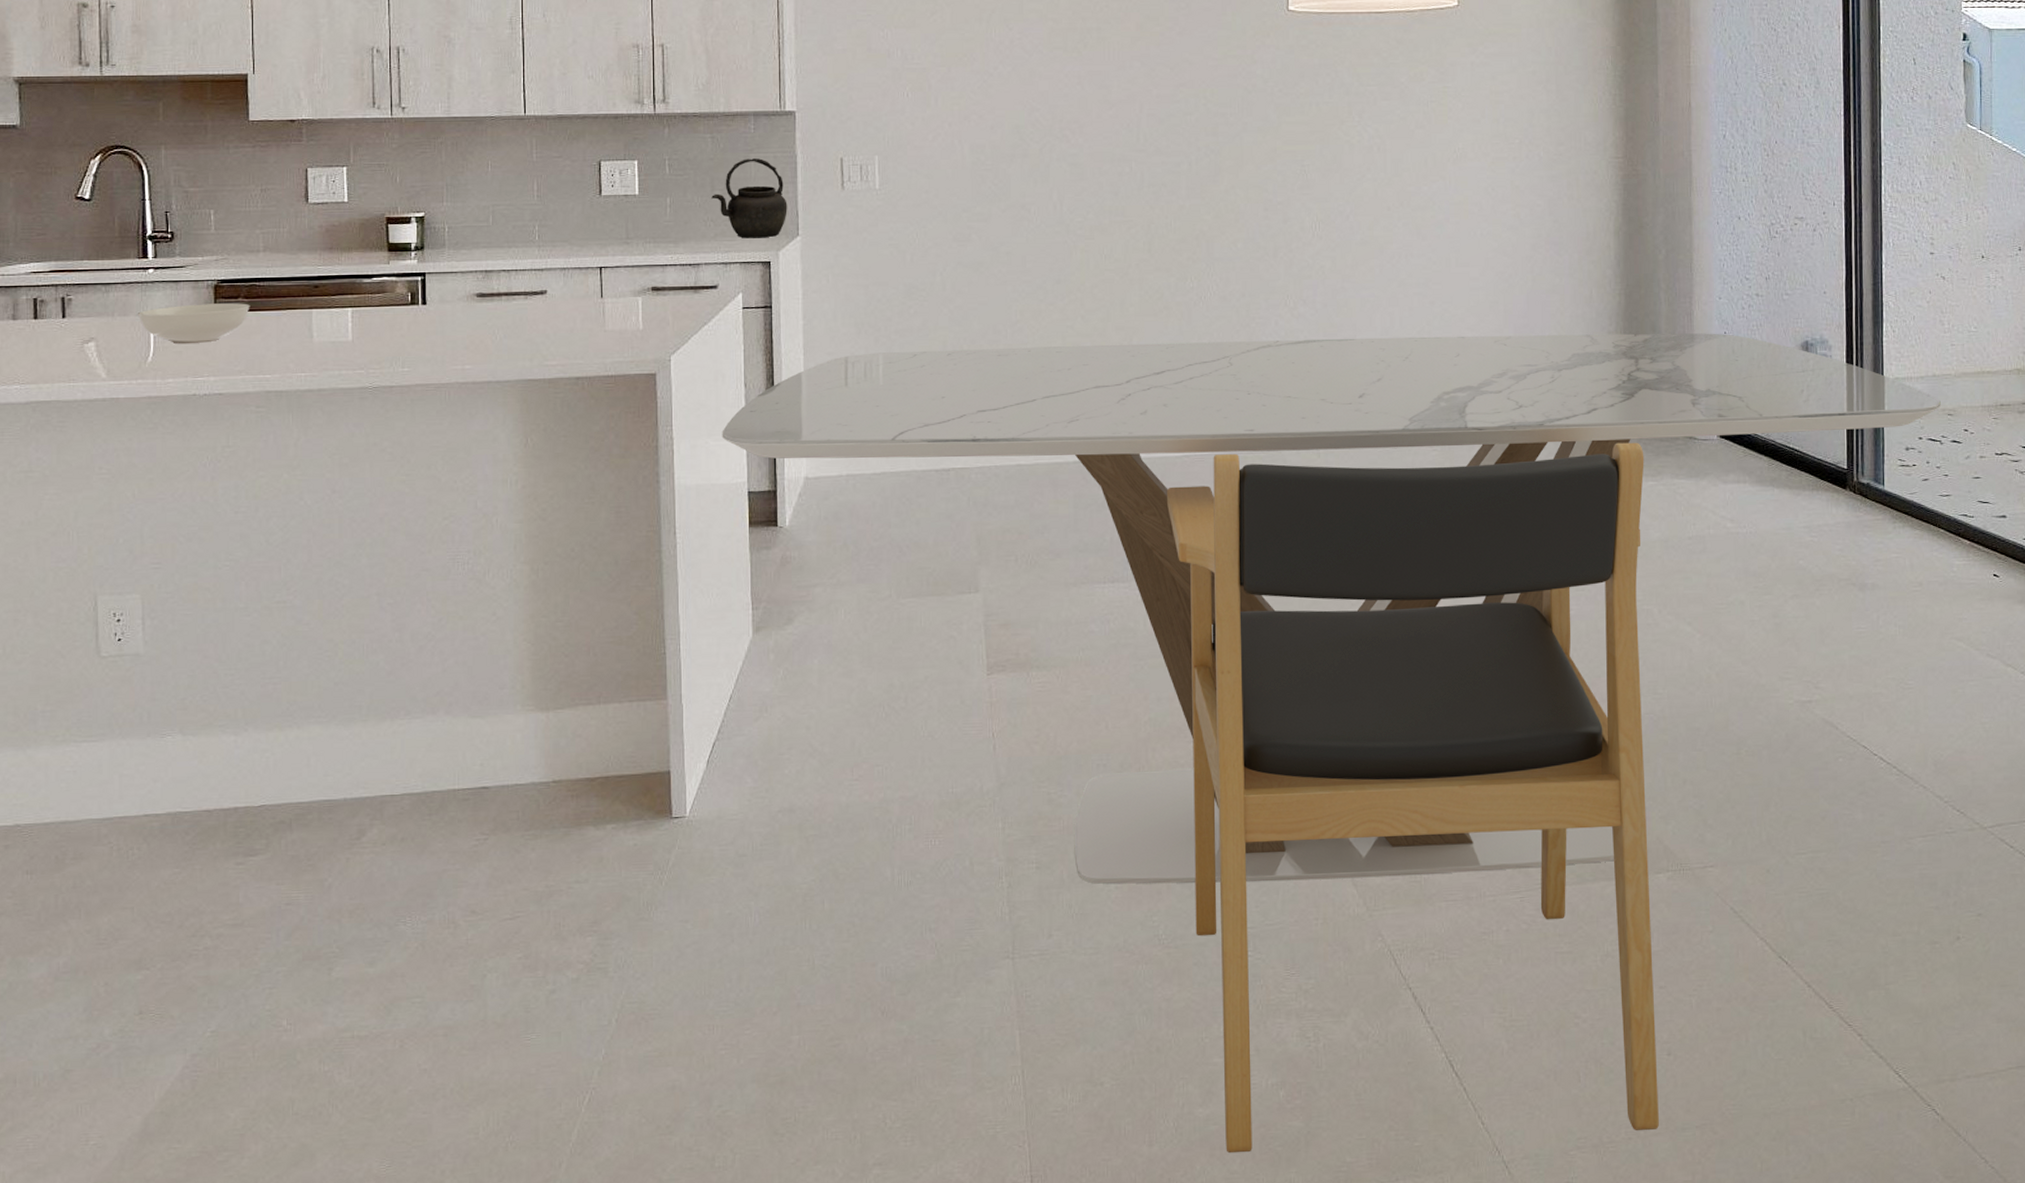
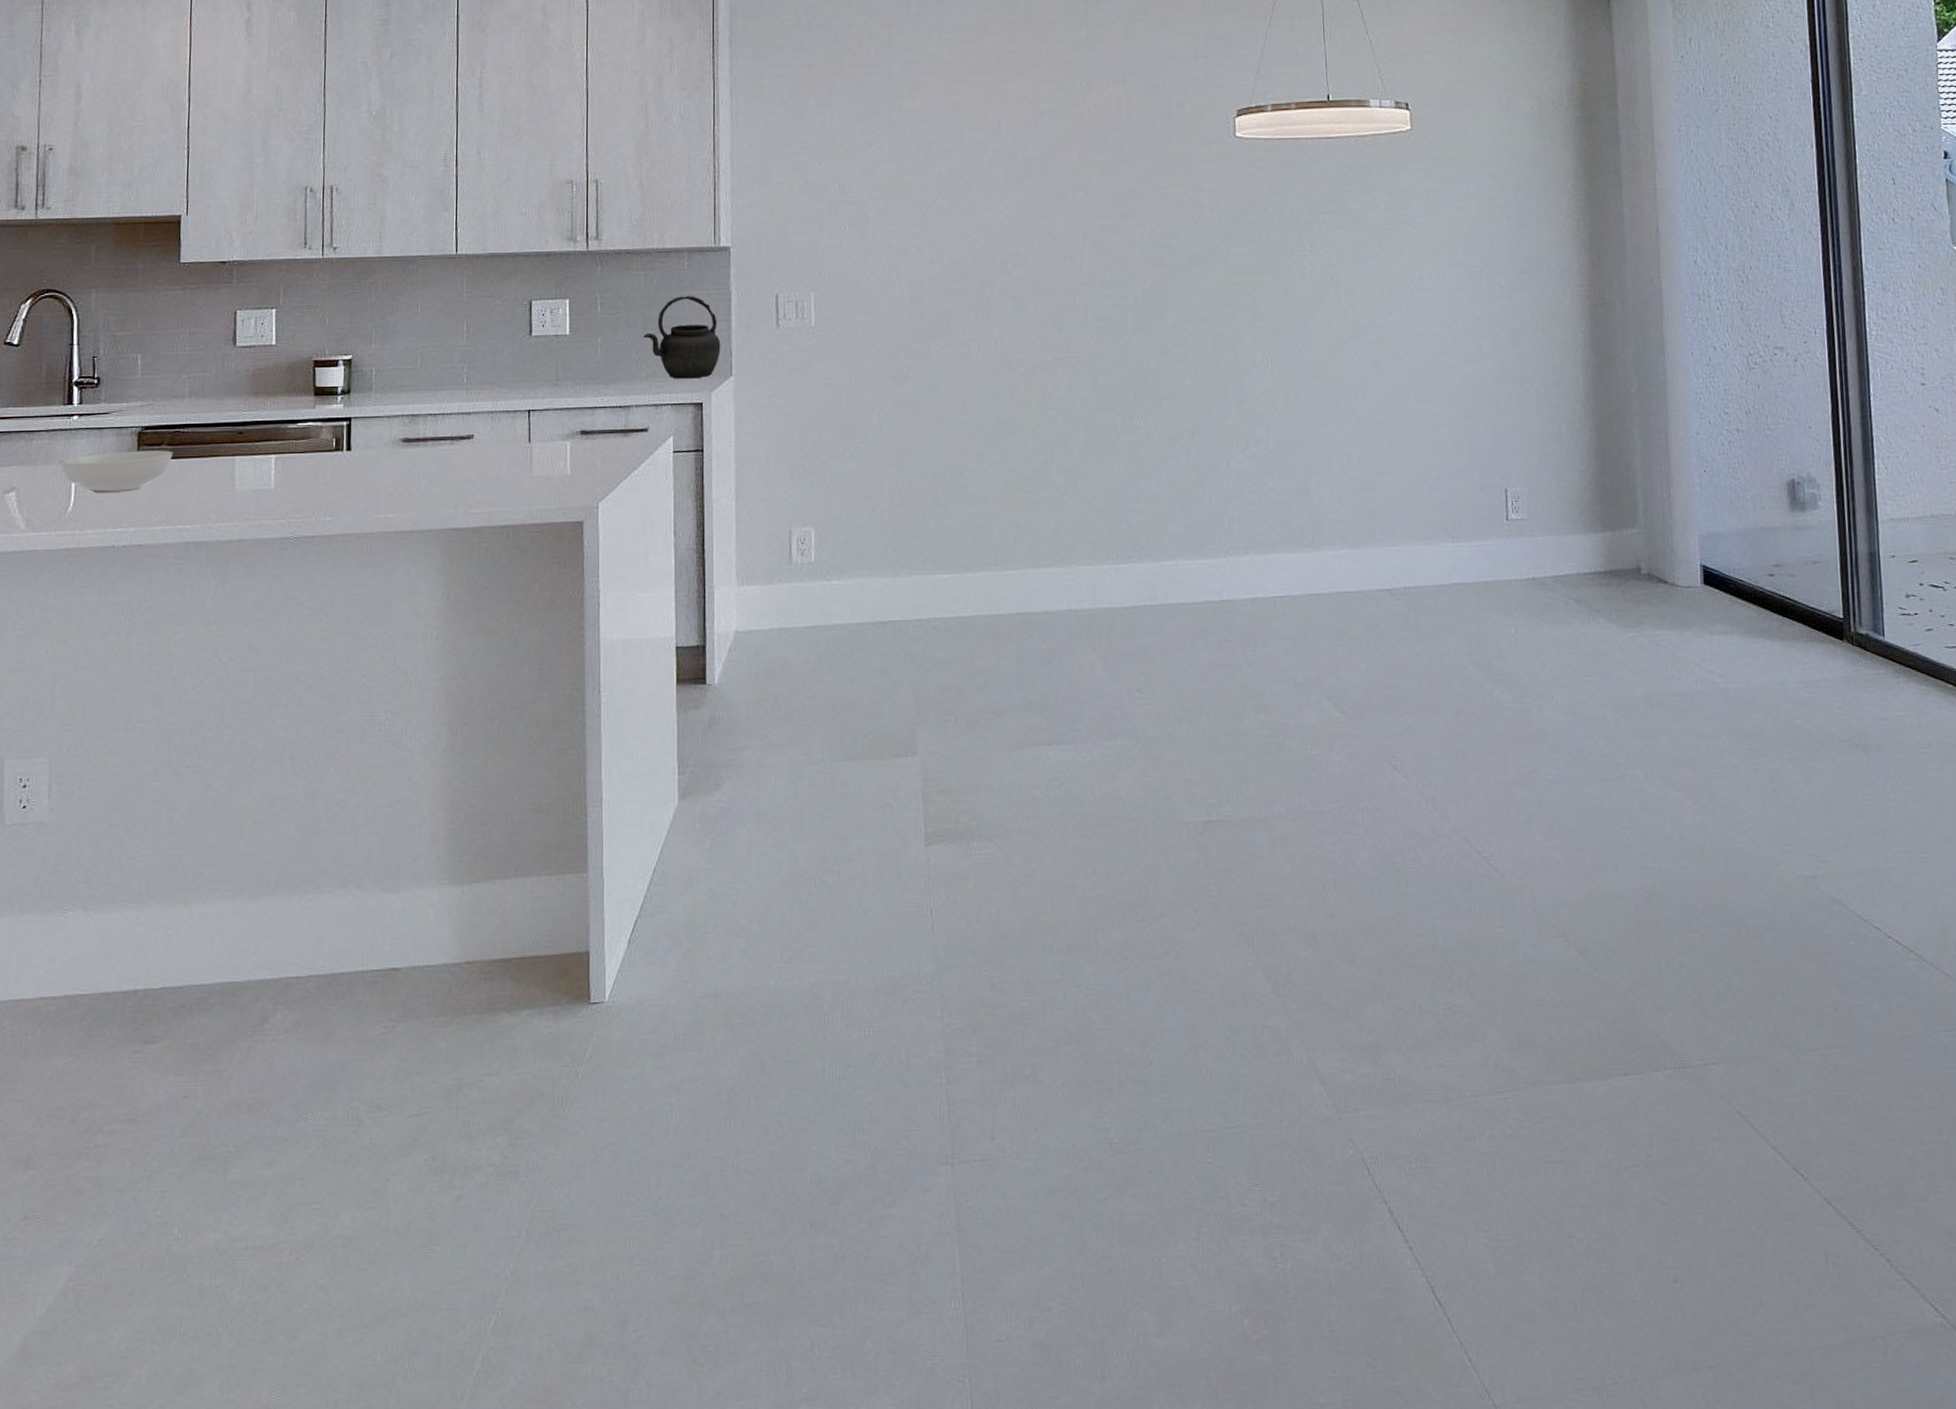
dining table: present [722,333,1941,884] -> none [650,471,1942,1081]
armchair: present [1166,442,1659,1154] -> none [1114,590,1667,1392]

